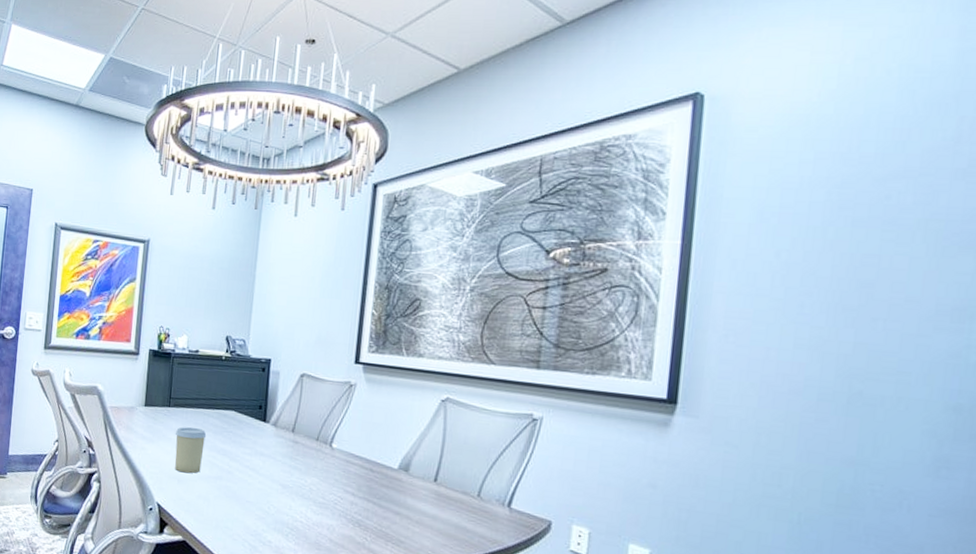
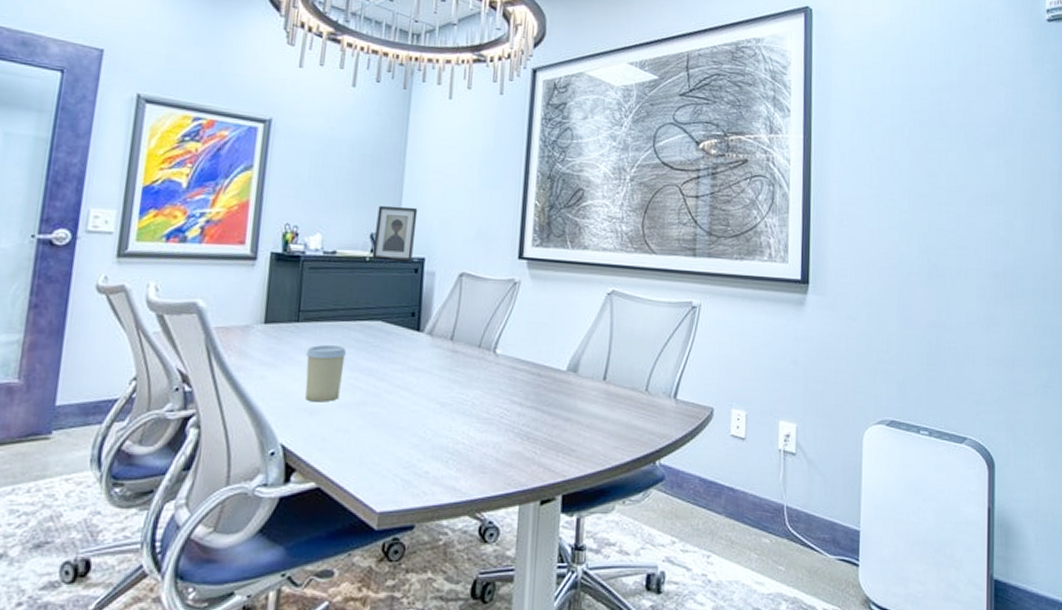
picture frame: none [227,312,266,362] -> present [372,205,418,262]

